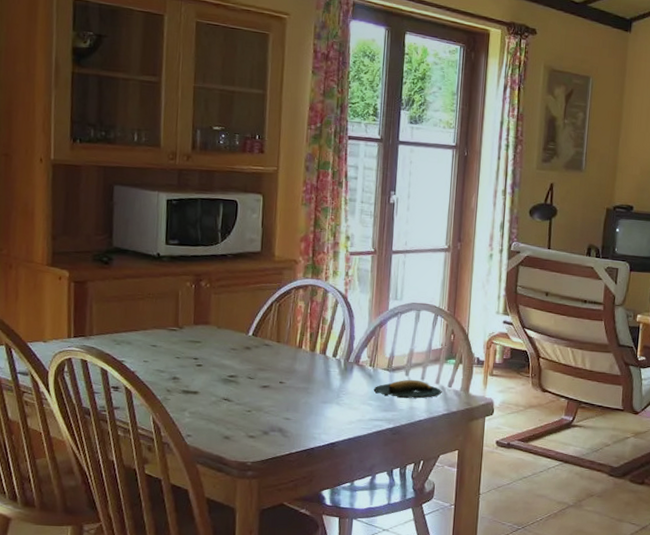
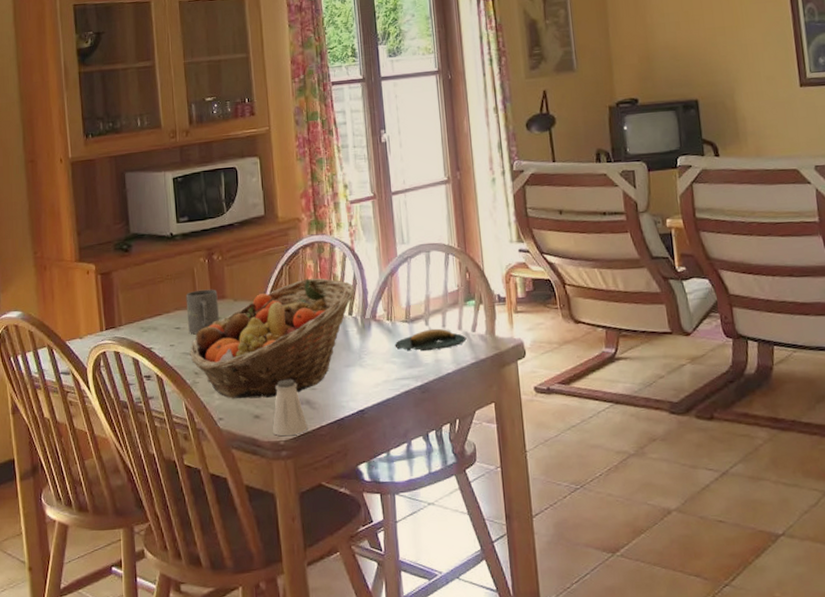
fruit basket: none [164,317,342,422] -> present [190,278,355,399]
mug: none [165,312,201,355] -> present [186,289,220,335]
saltshaker: none [240,407,277,458] -> present [272,379,307,436]

